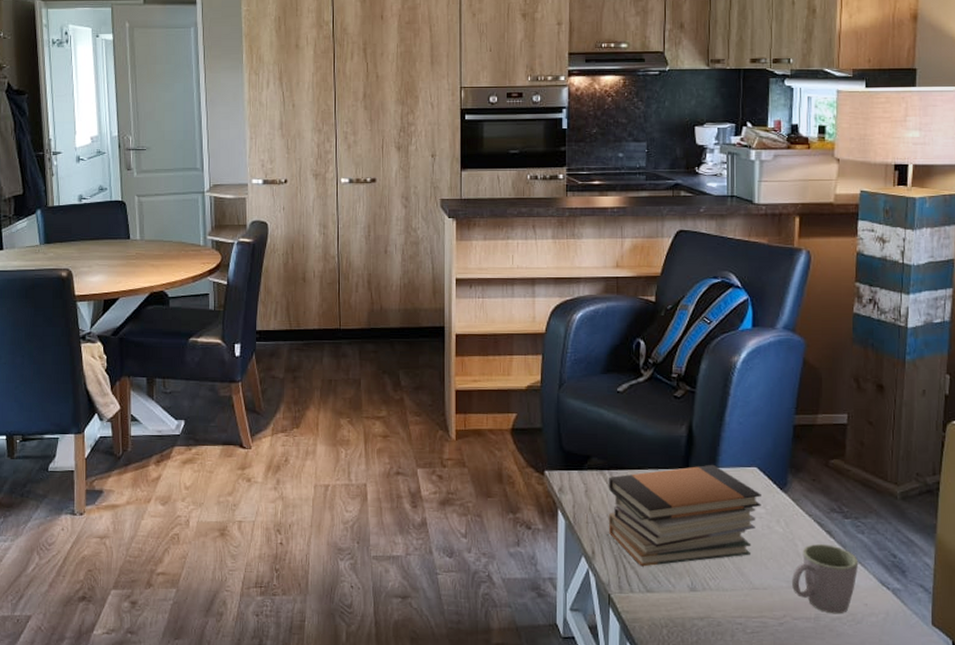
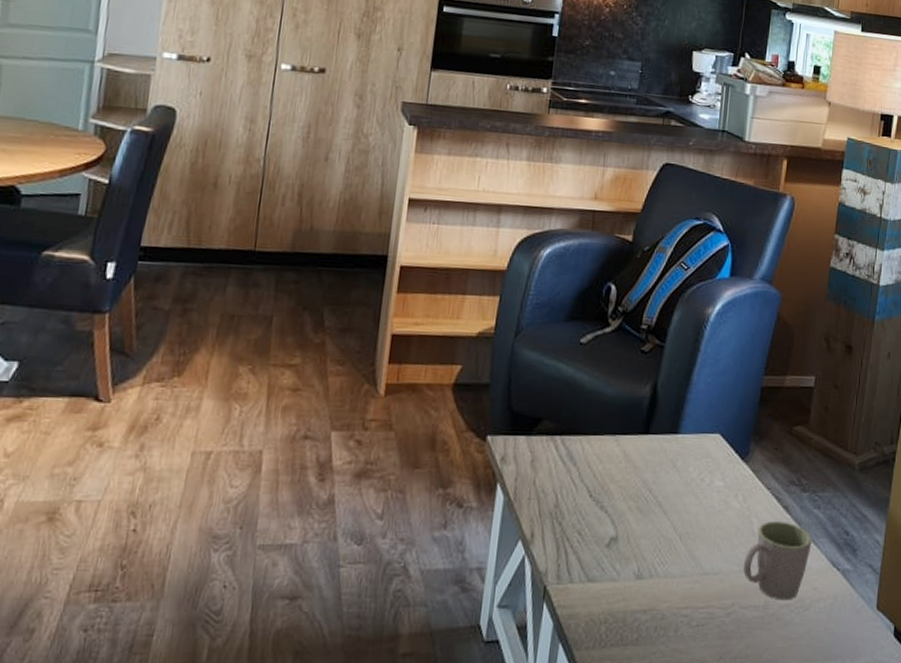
book stack: present [608,464,761,567] -> none [553,430,722,551]

